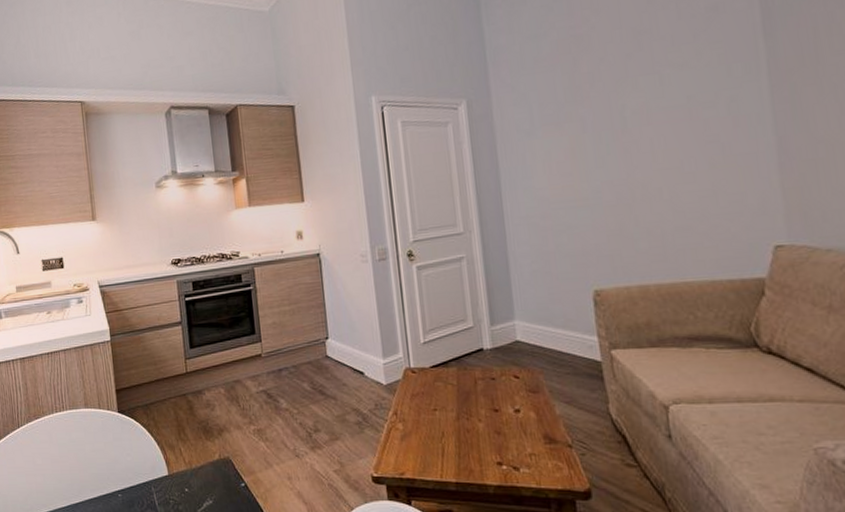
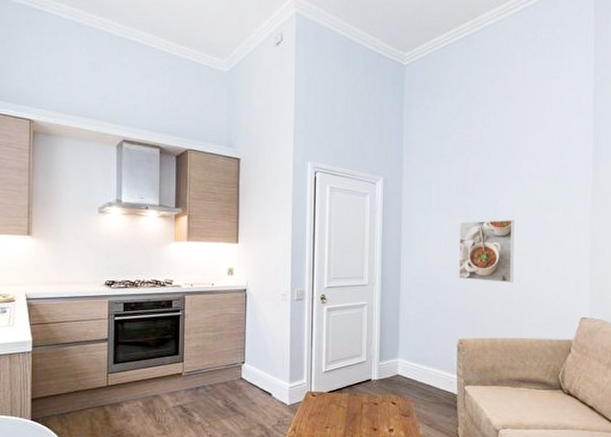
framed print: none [575,125,663,213] -> present [459,219,514,283]

